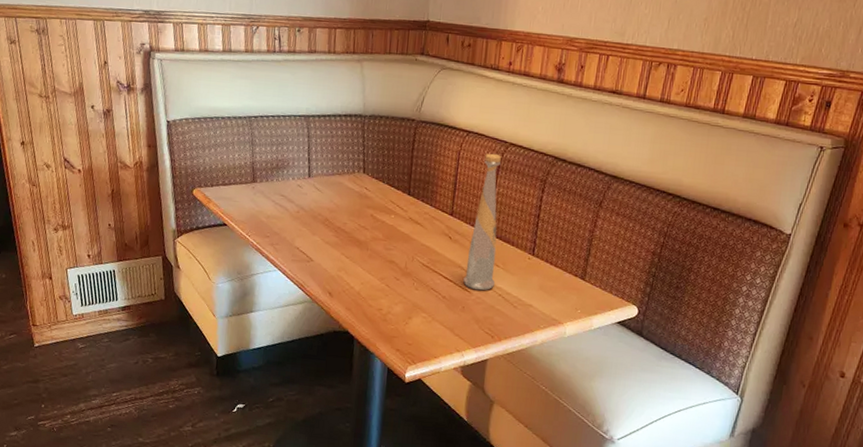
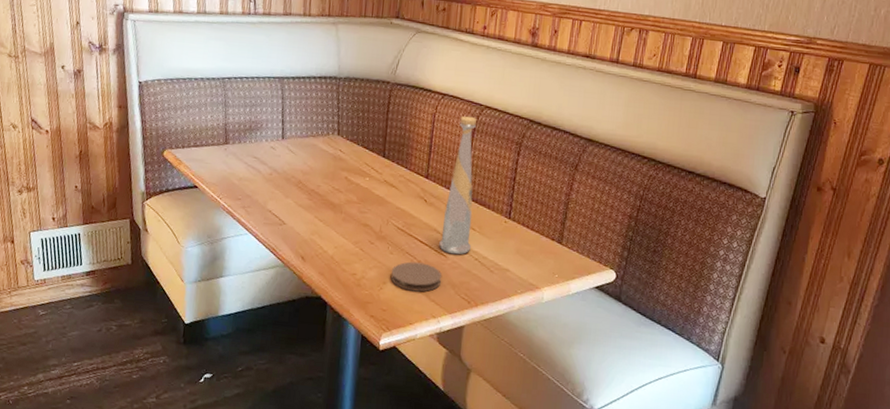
coaster: none [416,297,467,327] -> present [391,261,443,292]

